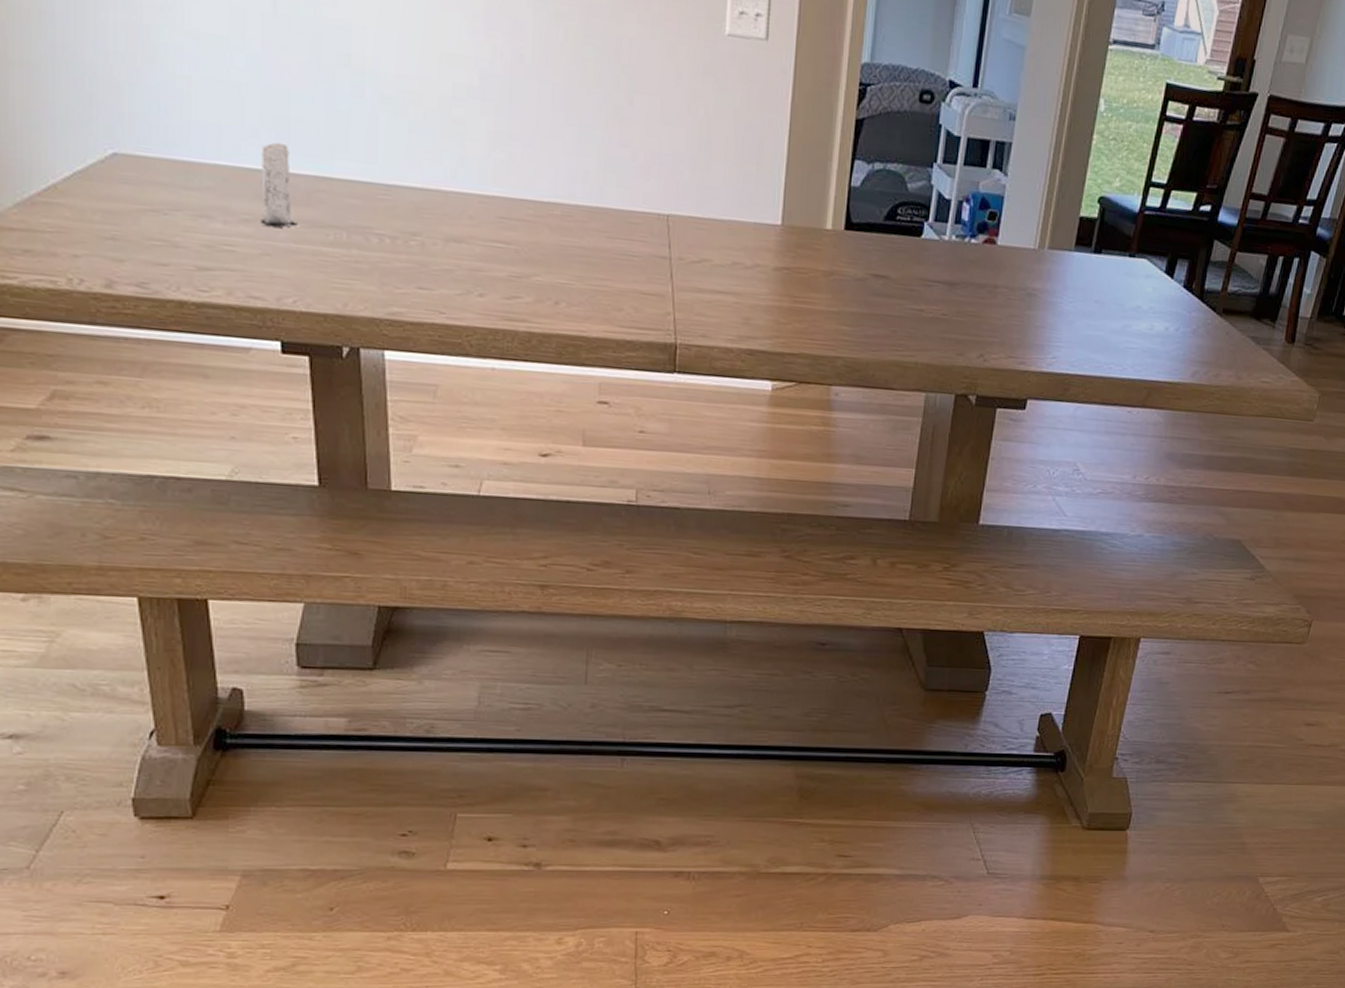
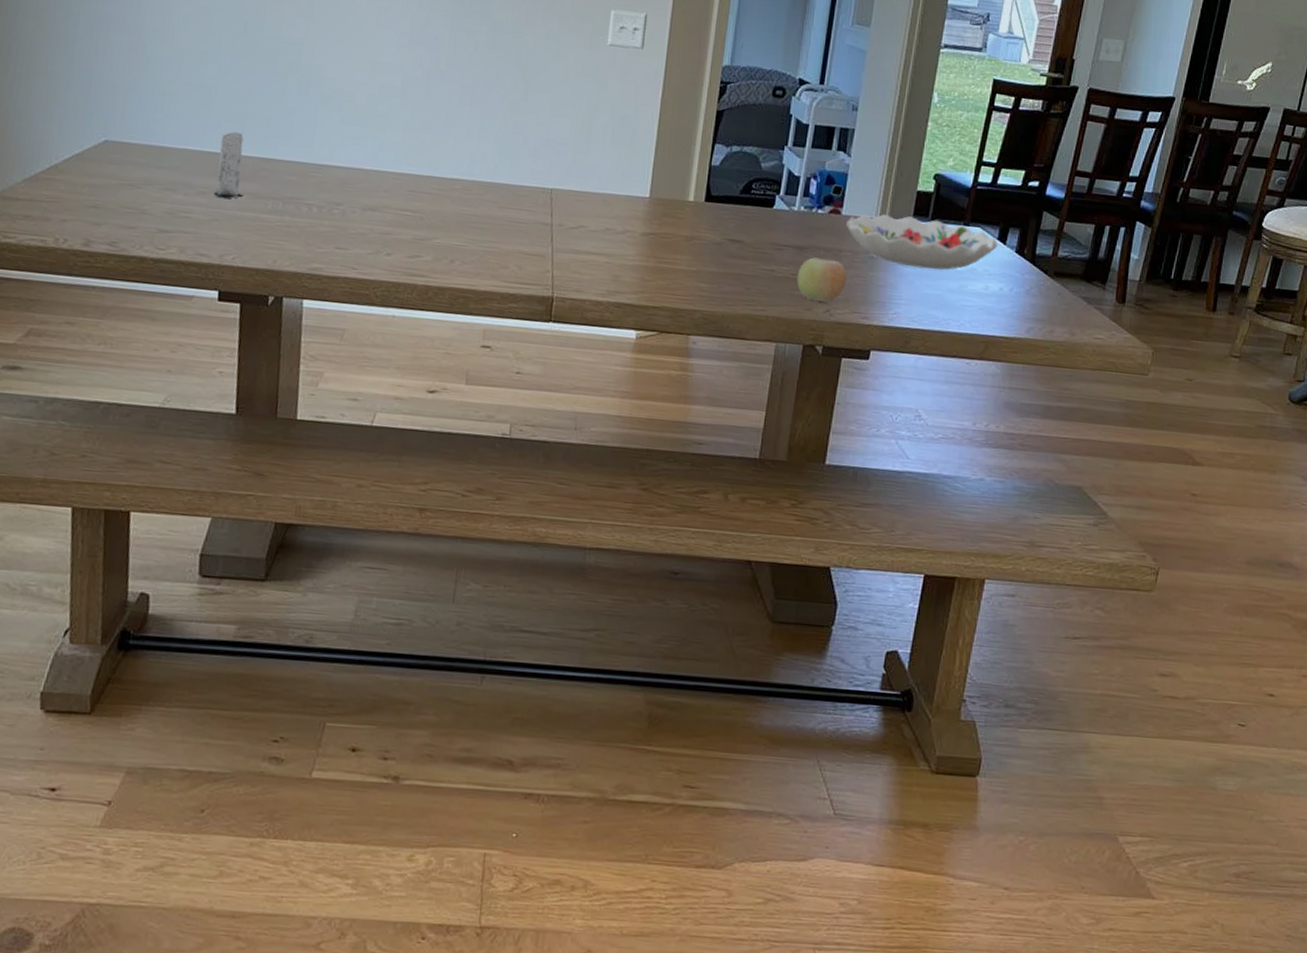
fruit: none [948,288,1002,346] -> present [797,251,847,302]
decorative bowl: none [1002,243,1165,308] -> present [846,214,998,270]

